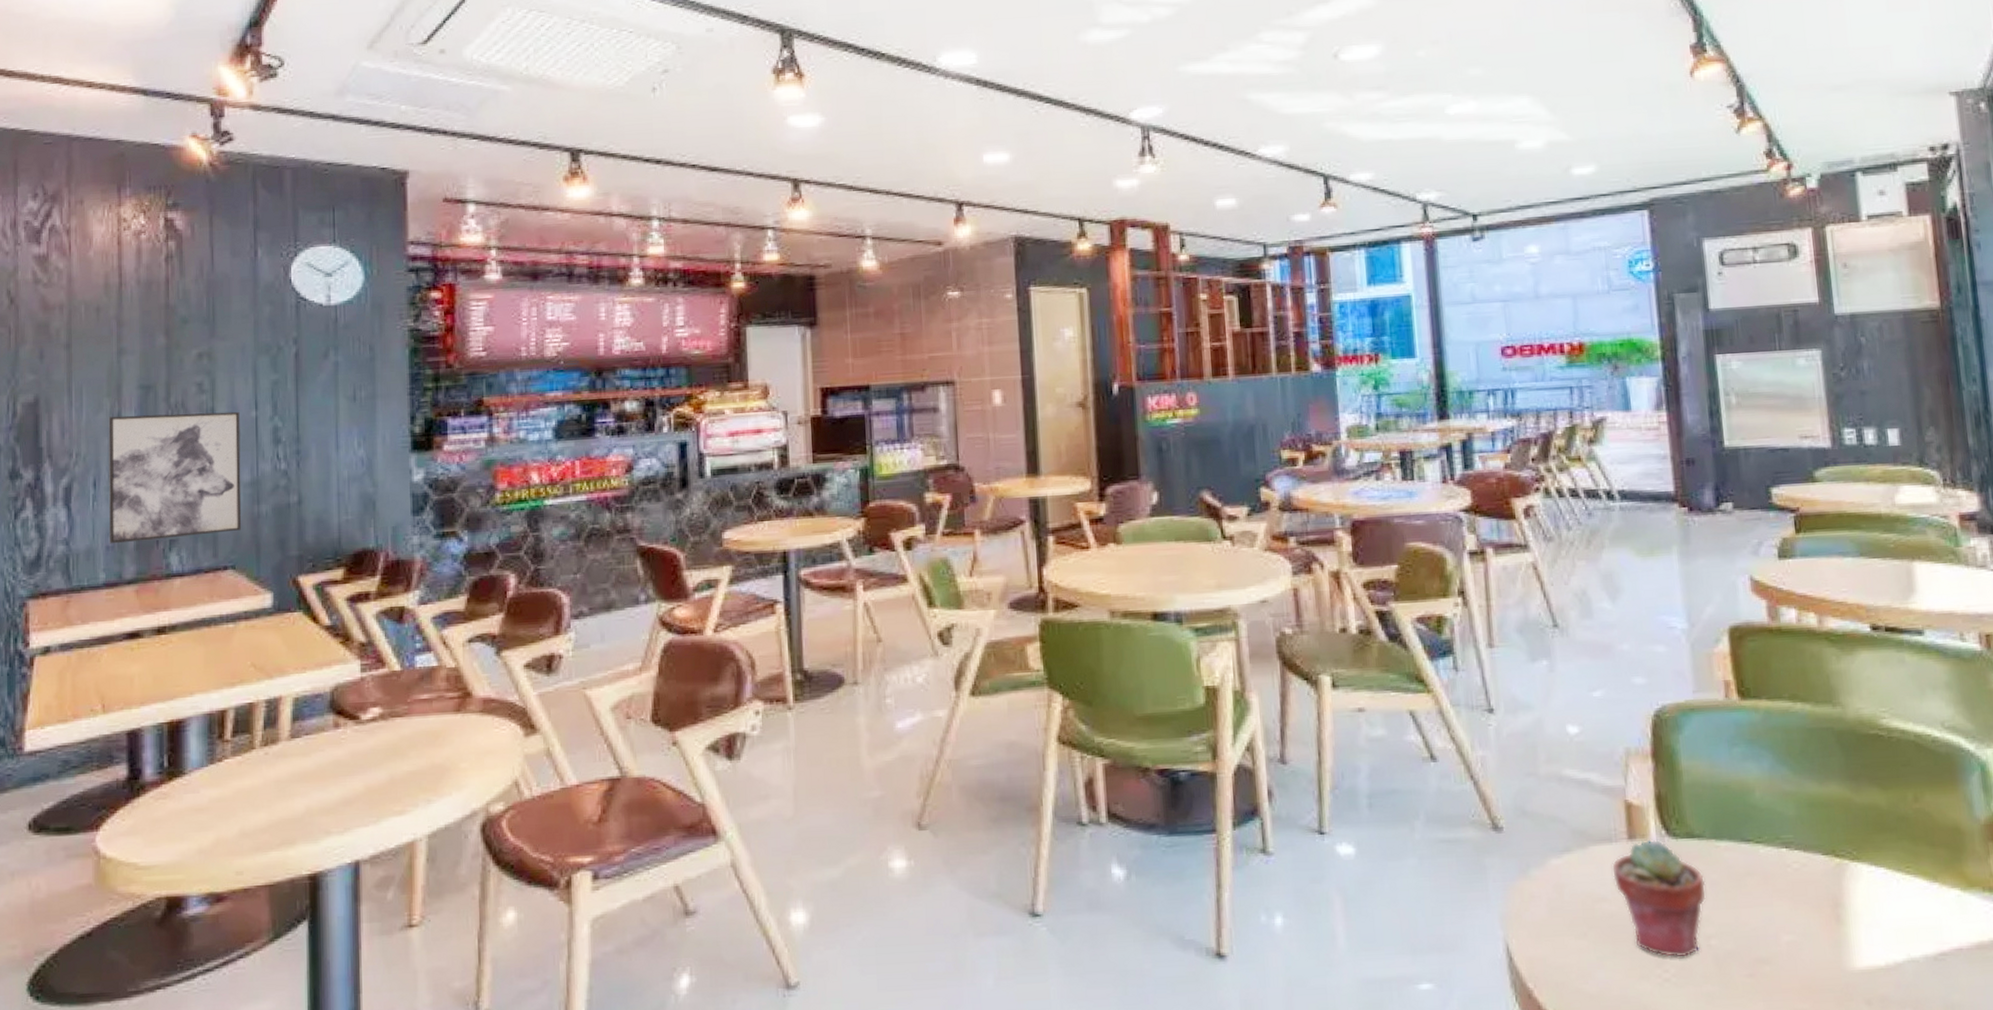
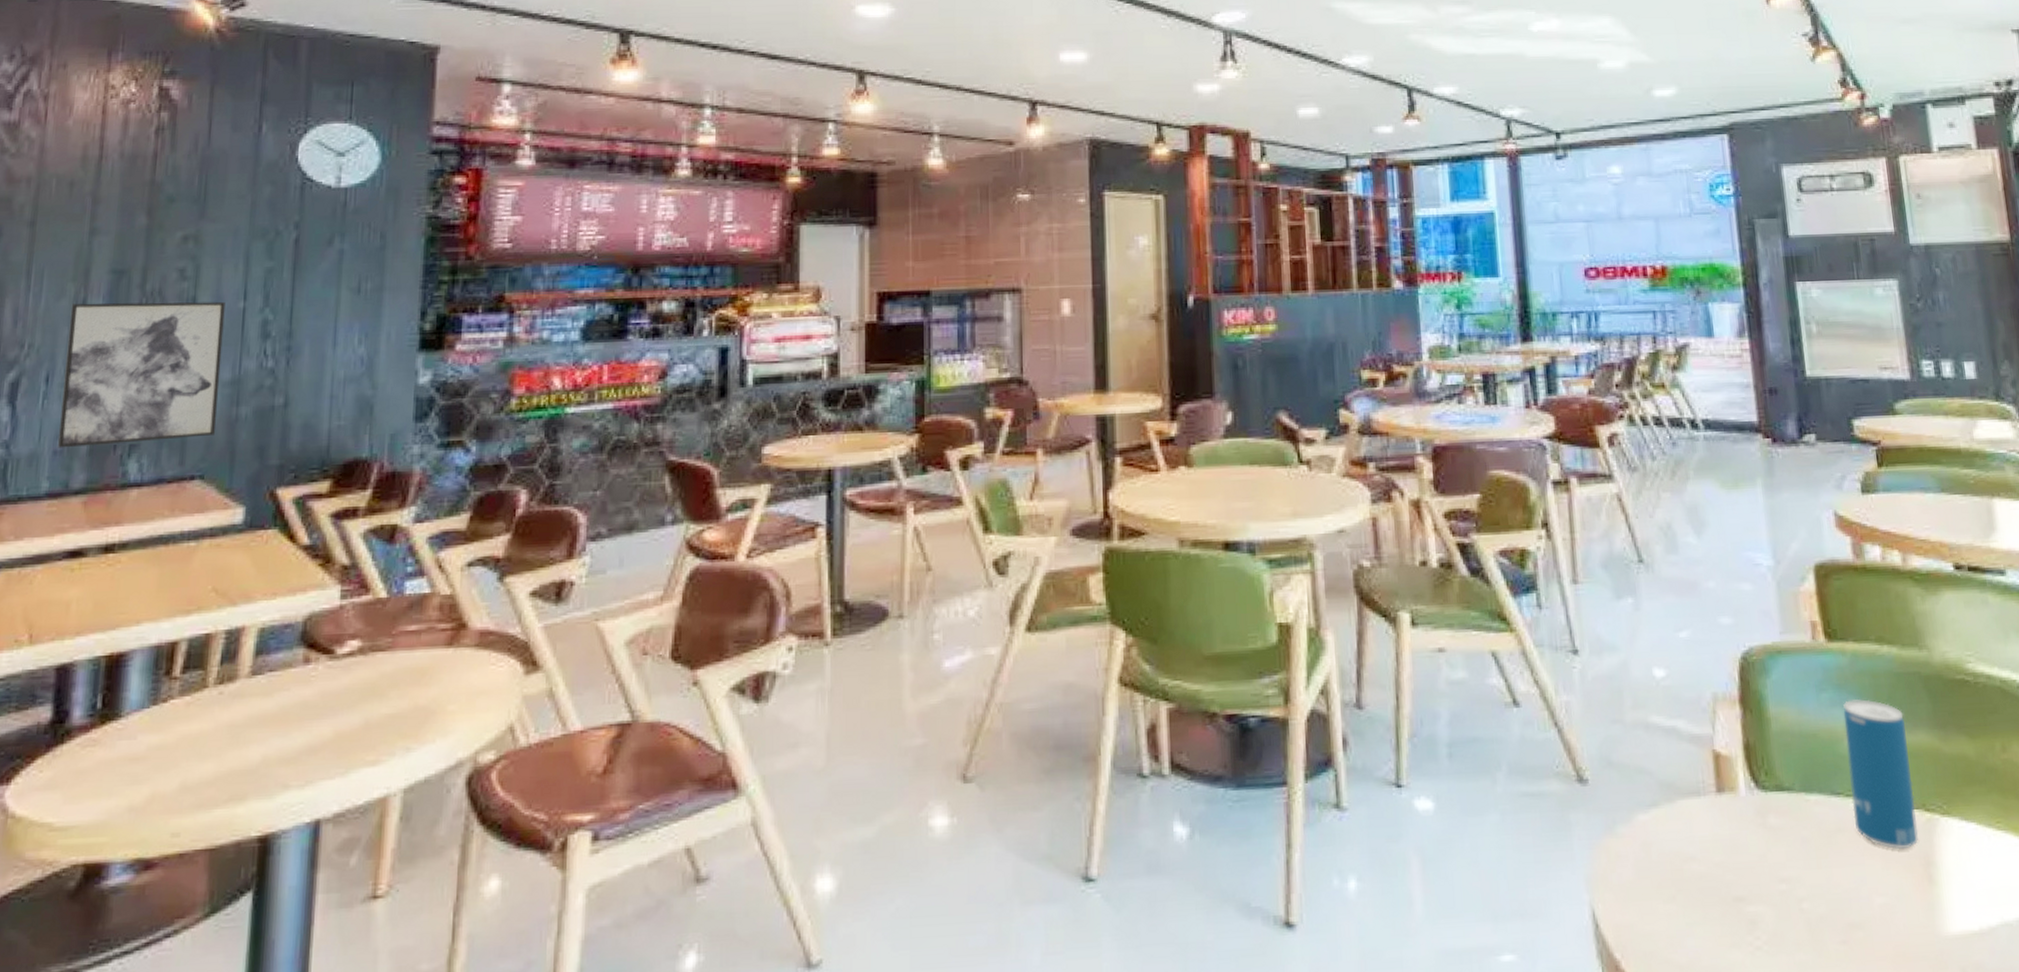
potted succulent: present [1611,839,1707,958] -> none [1700,792,1798,923]
beverage can: none [1754,753,1827,891] -> present [1843,699,1918,849]

